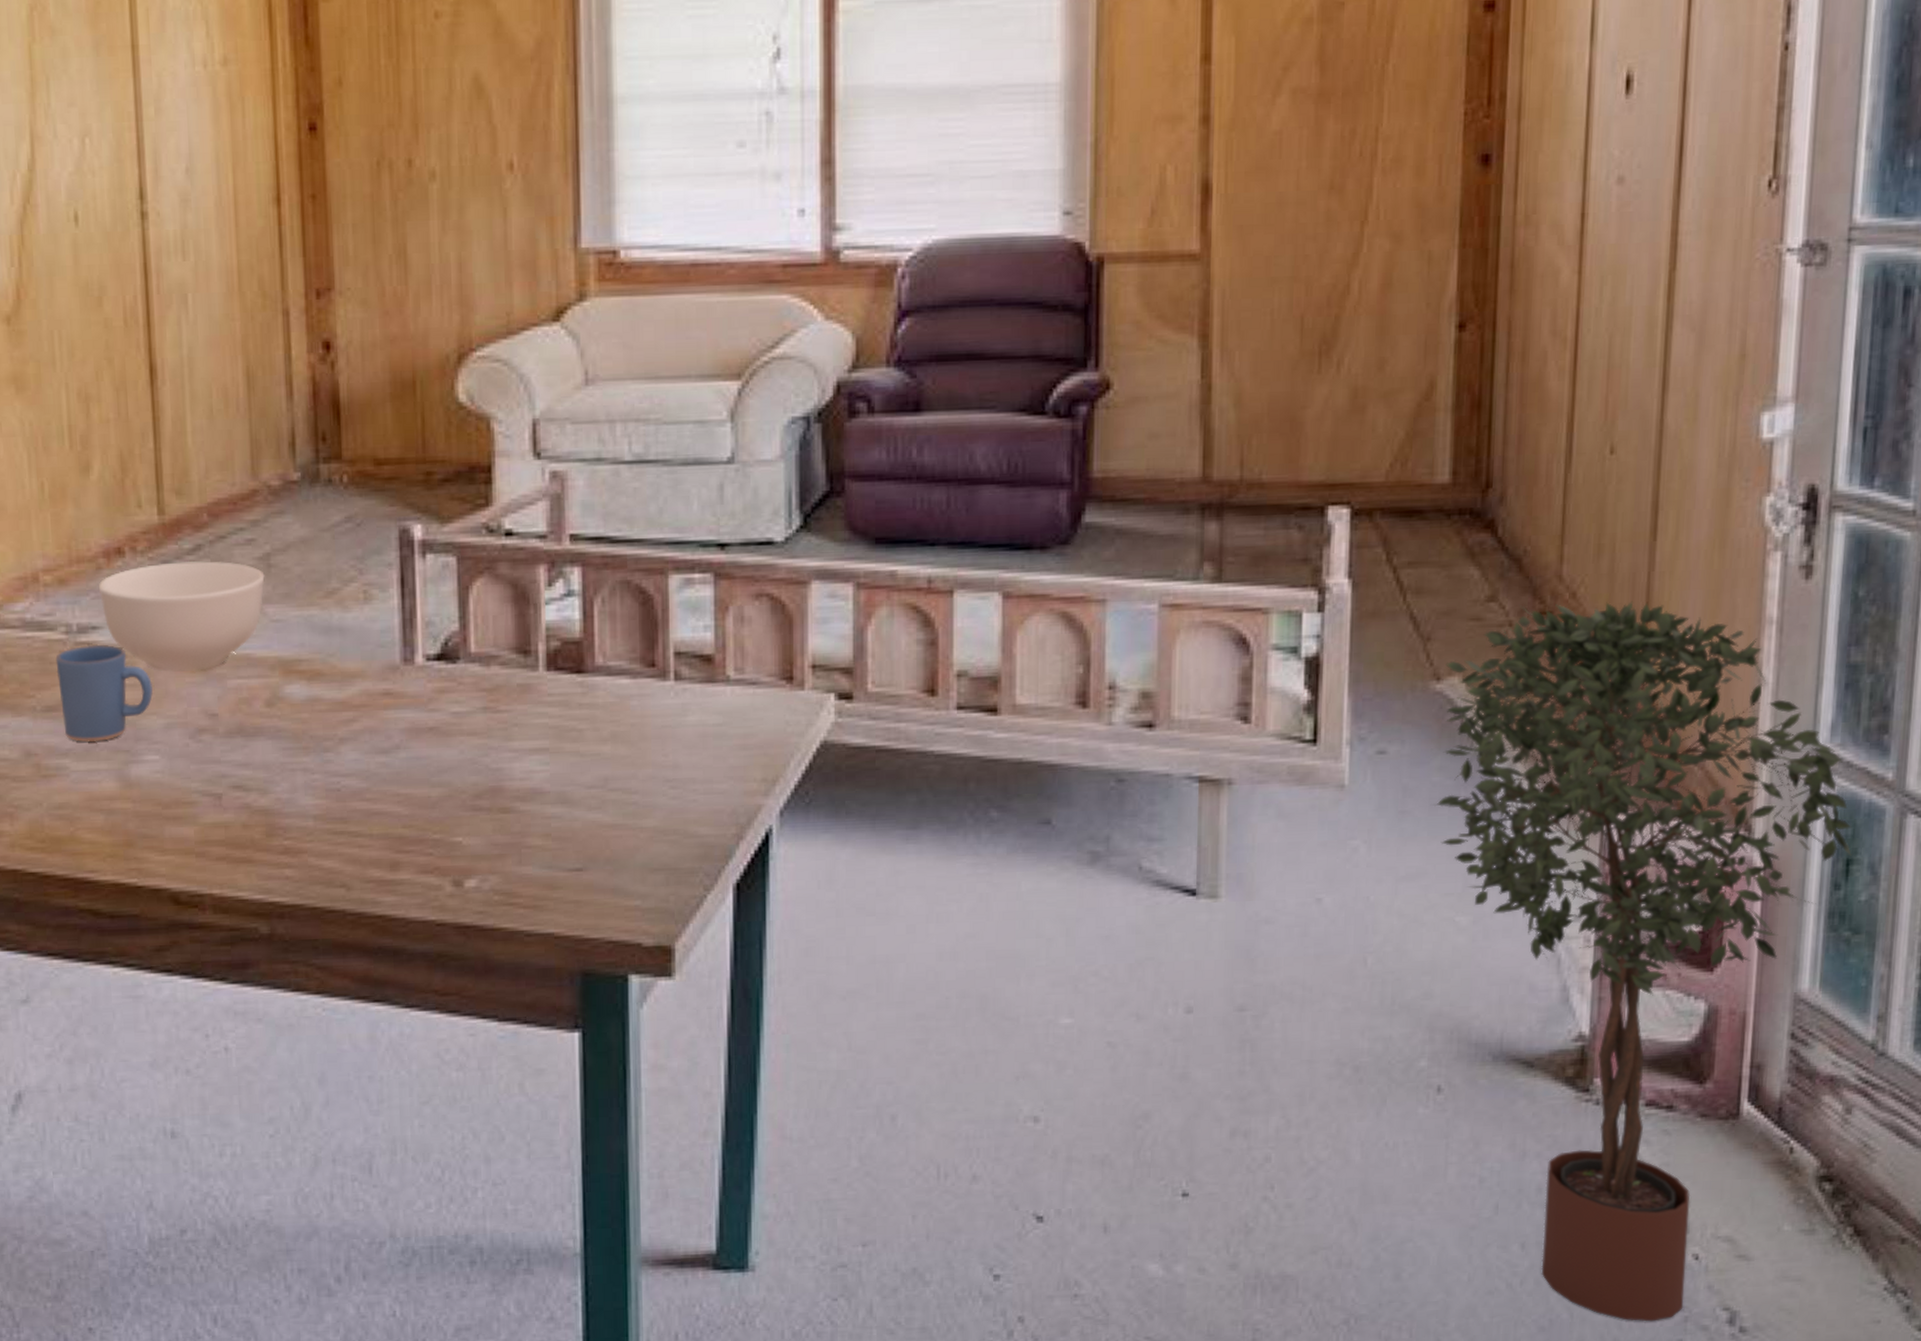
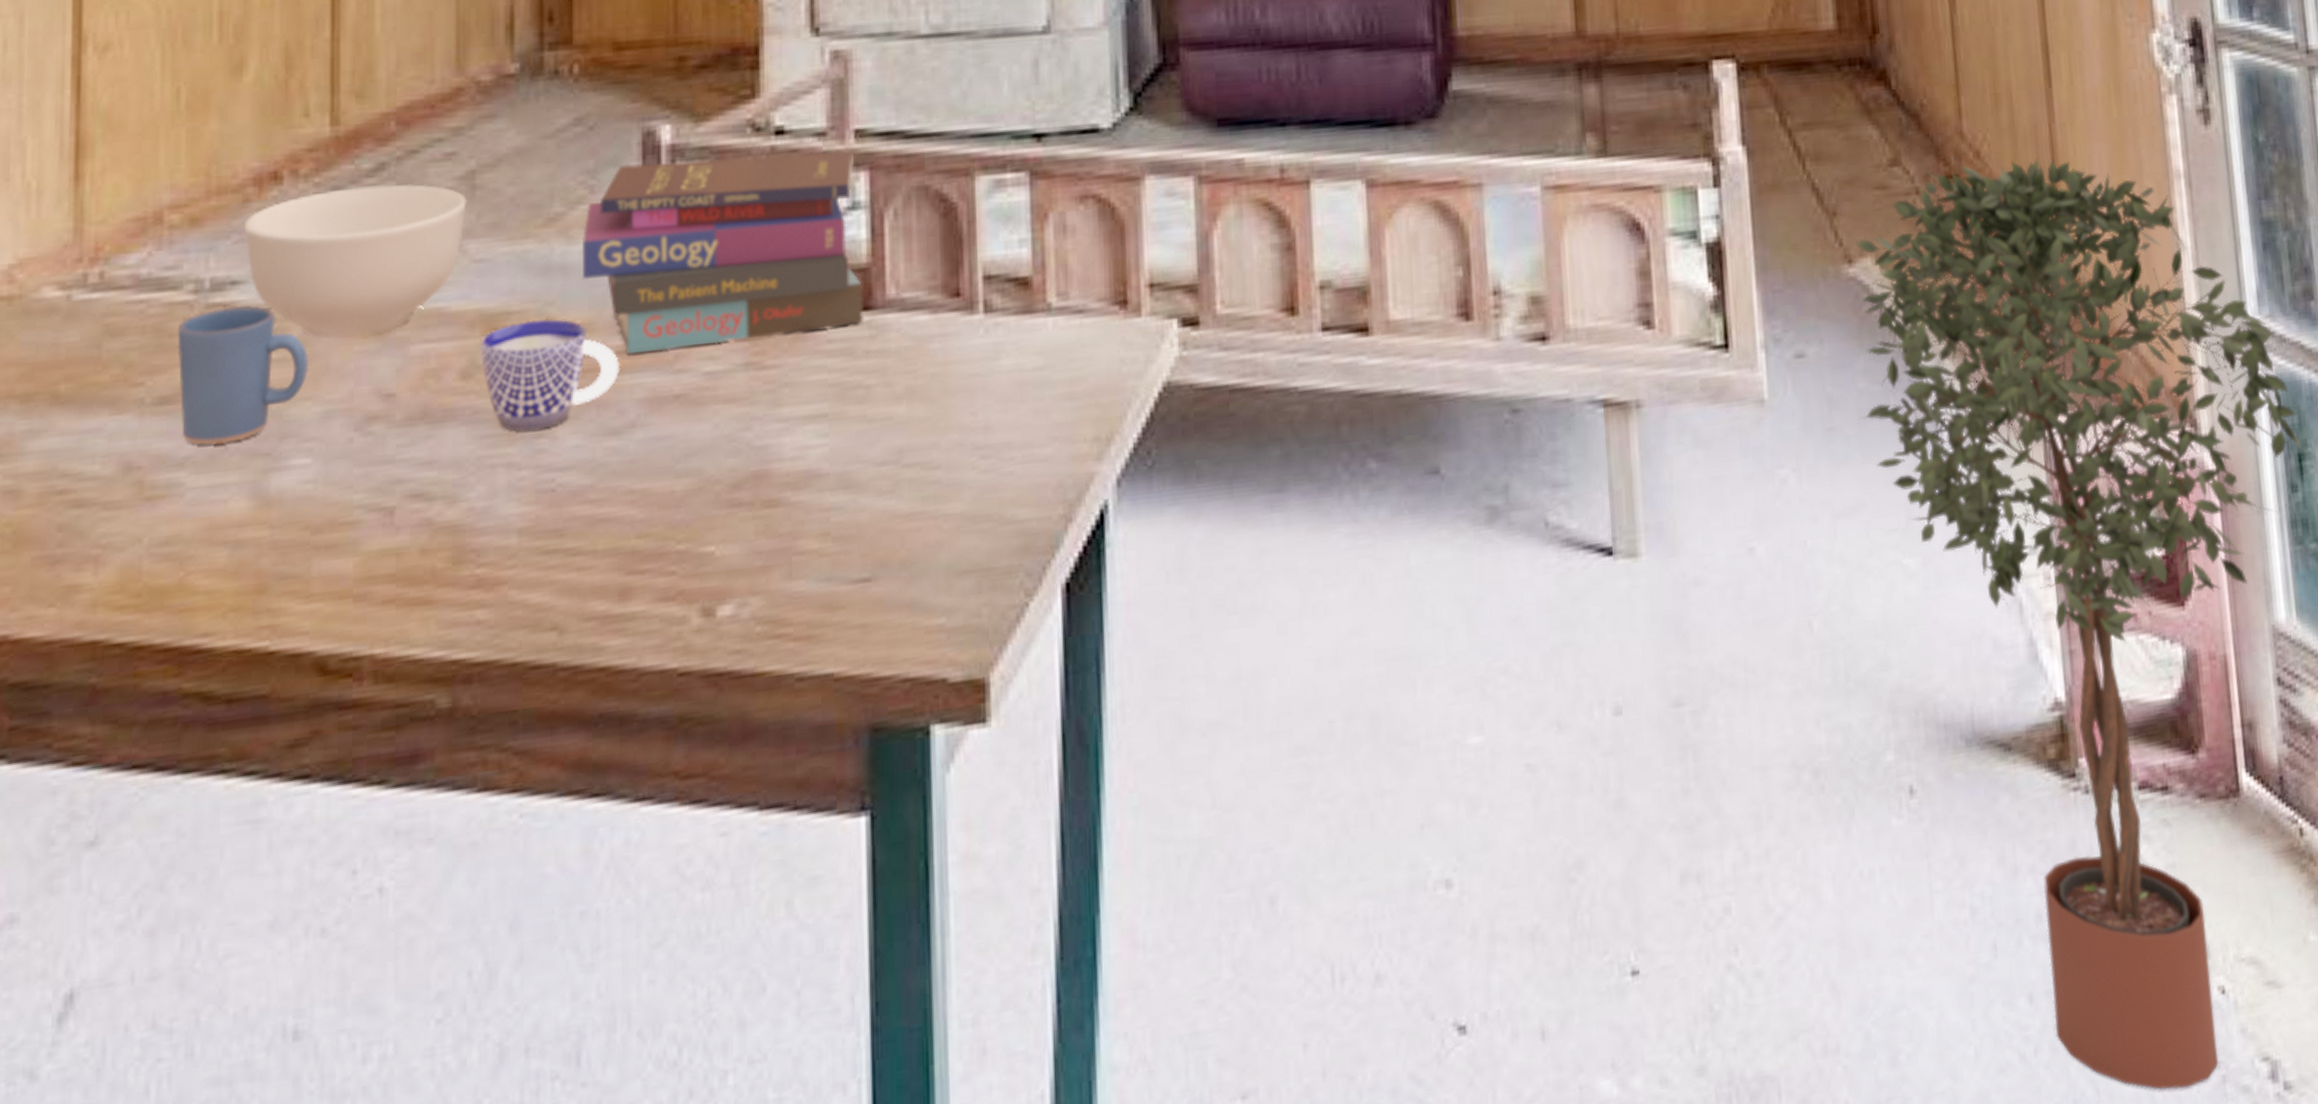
cup: none [280,666,386,747] -> present [481,319,619,431]
books: none [355,551,577,696] -> present [583,152,864,355]

